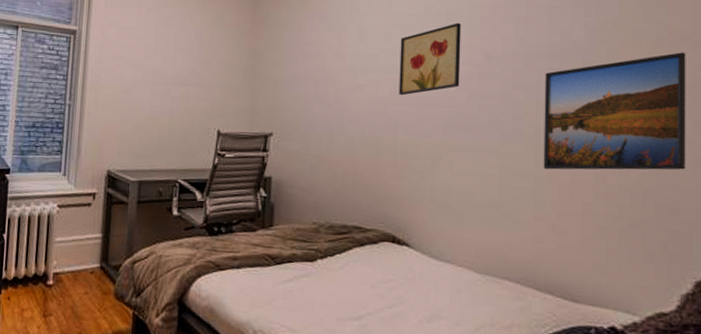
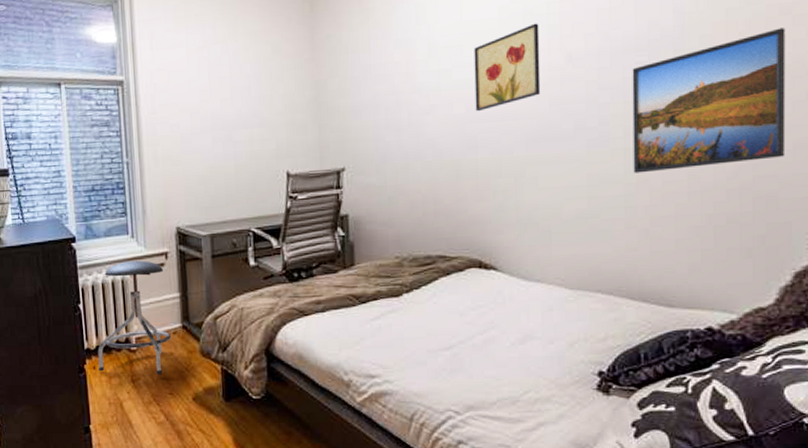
stool: none [13,197,90,313] -> present [98,260,172,375]

